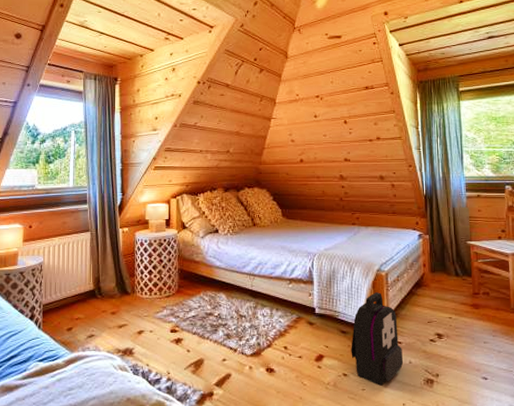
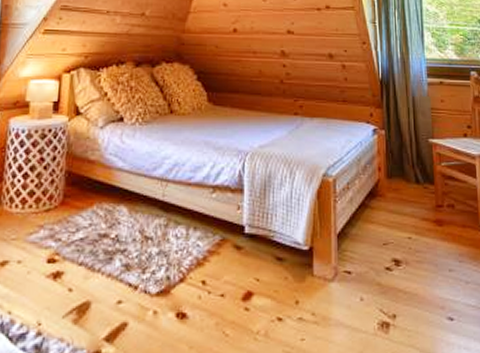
backpack: present [351,292,404,386] -> none [288,204,354,333]

